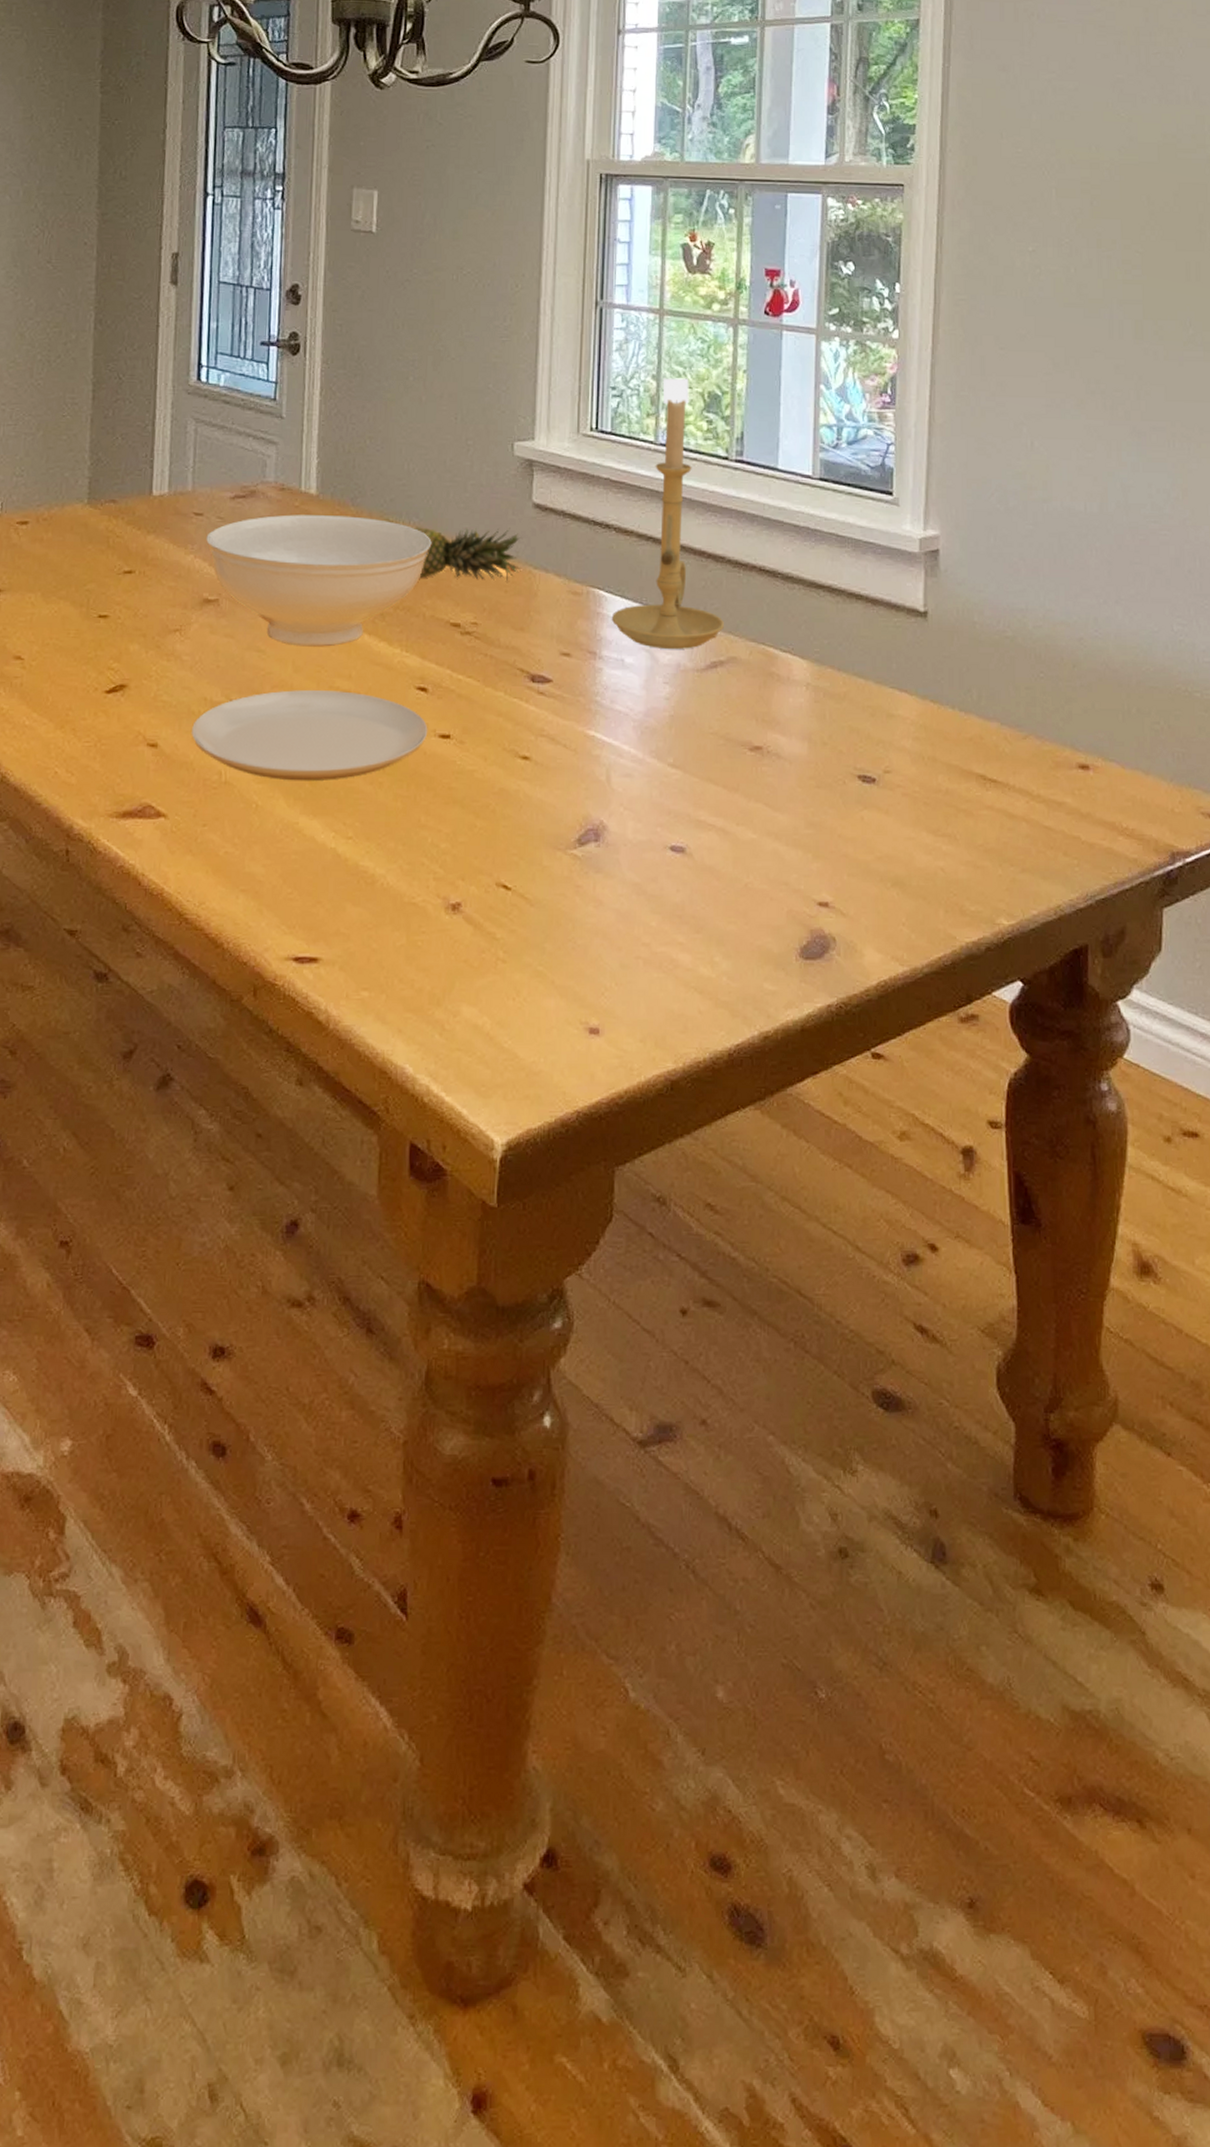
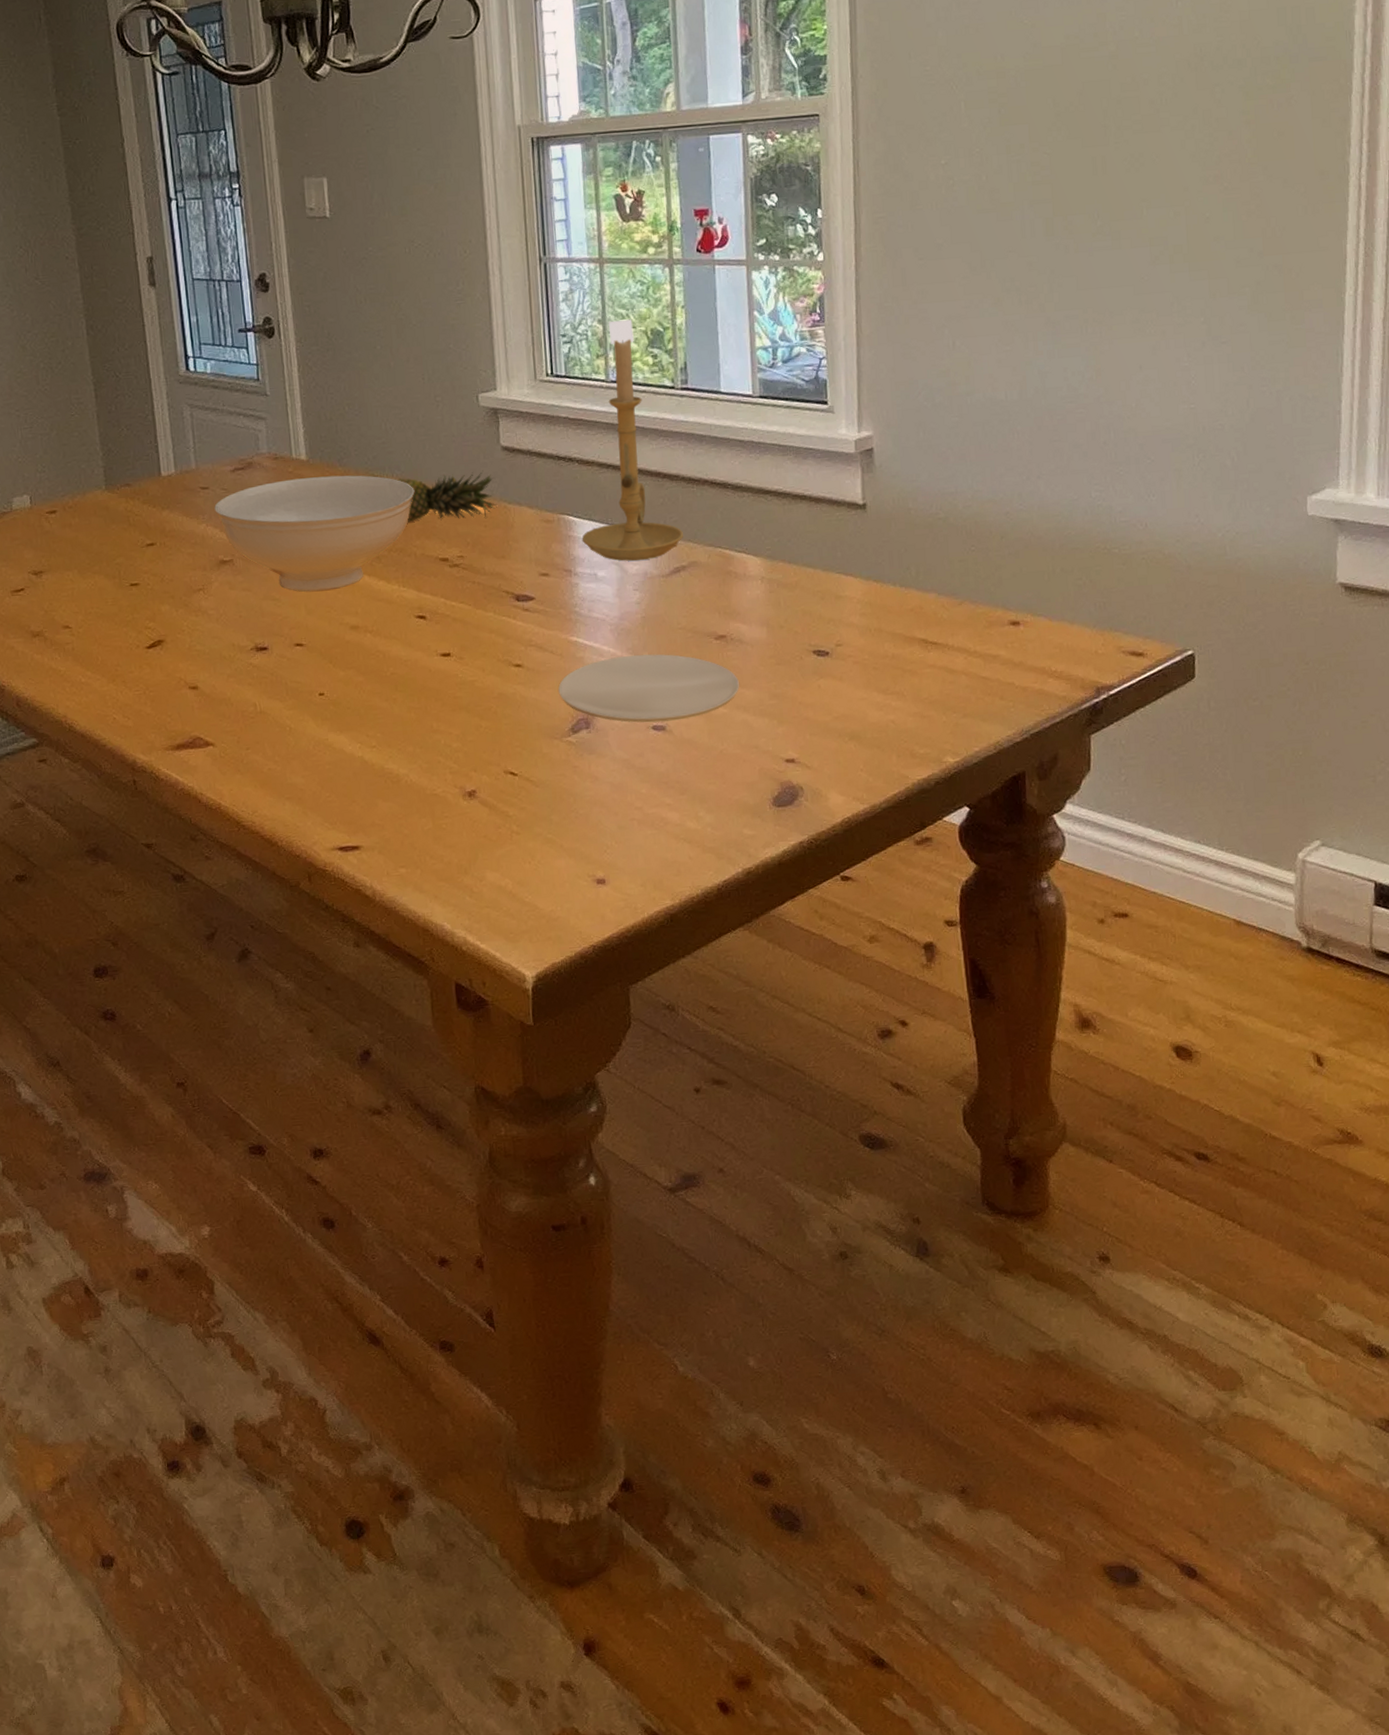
plate: present [192,690,428,781] -> none [225,626,431,705]
plate: none [568,759,774,842] -> present [558,654,740,723]

